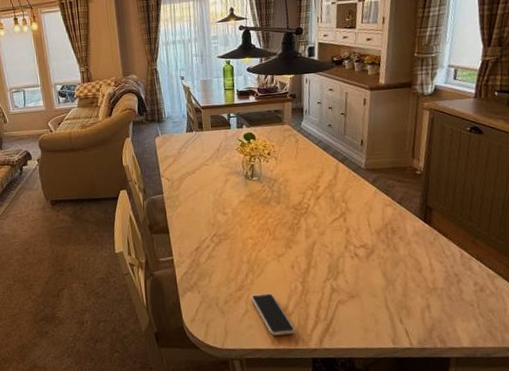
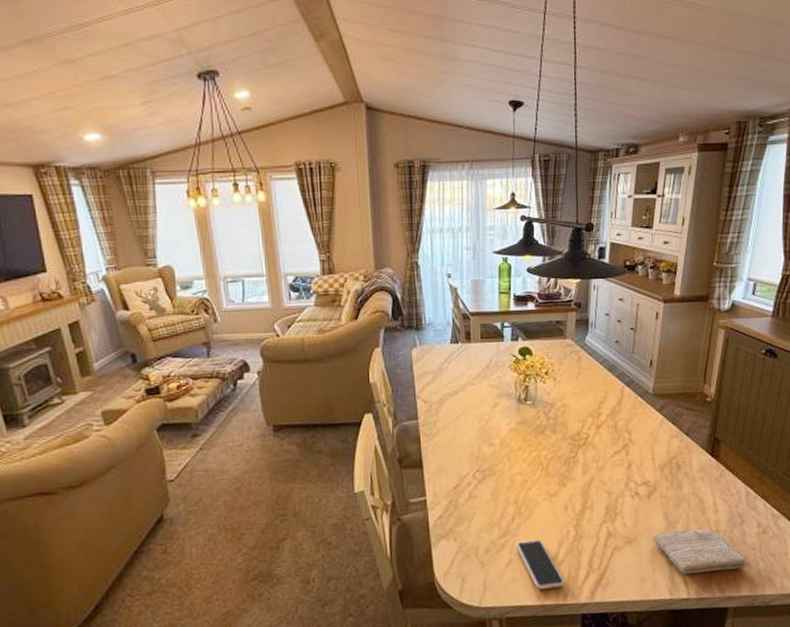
washcloth: none [373,286,465,326] -> present [653,528,746,574]

